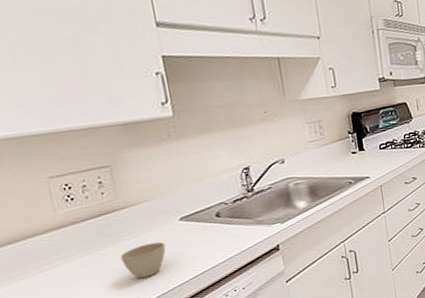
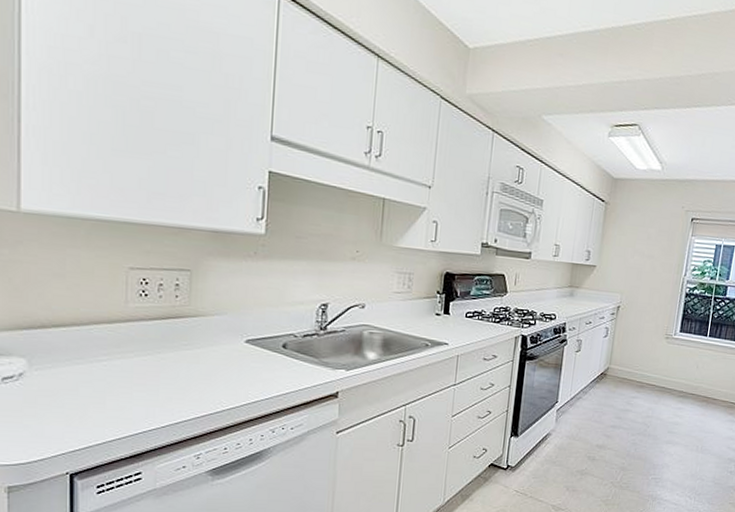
cup: present [120,241,166,279] -> none [178,358,225,393]

